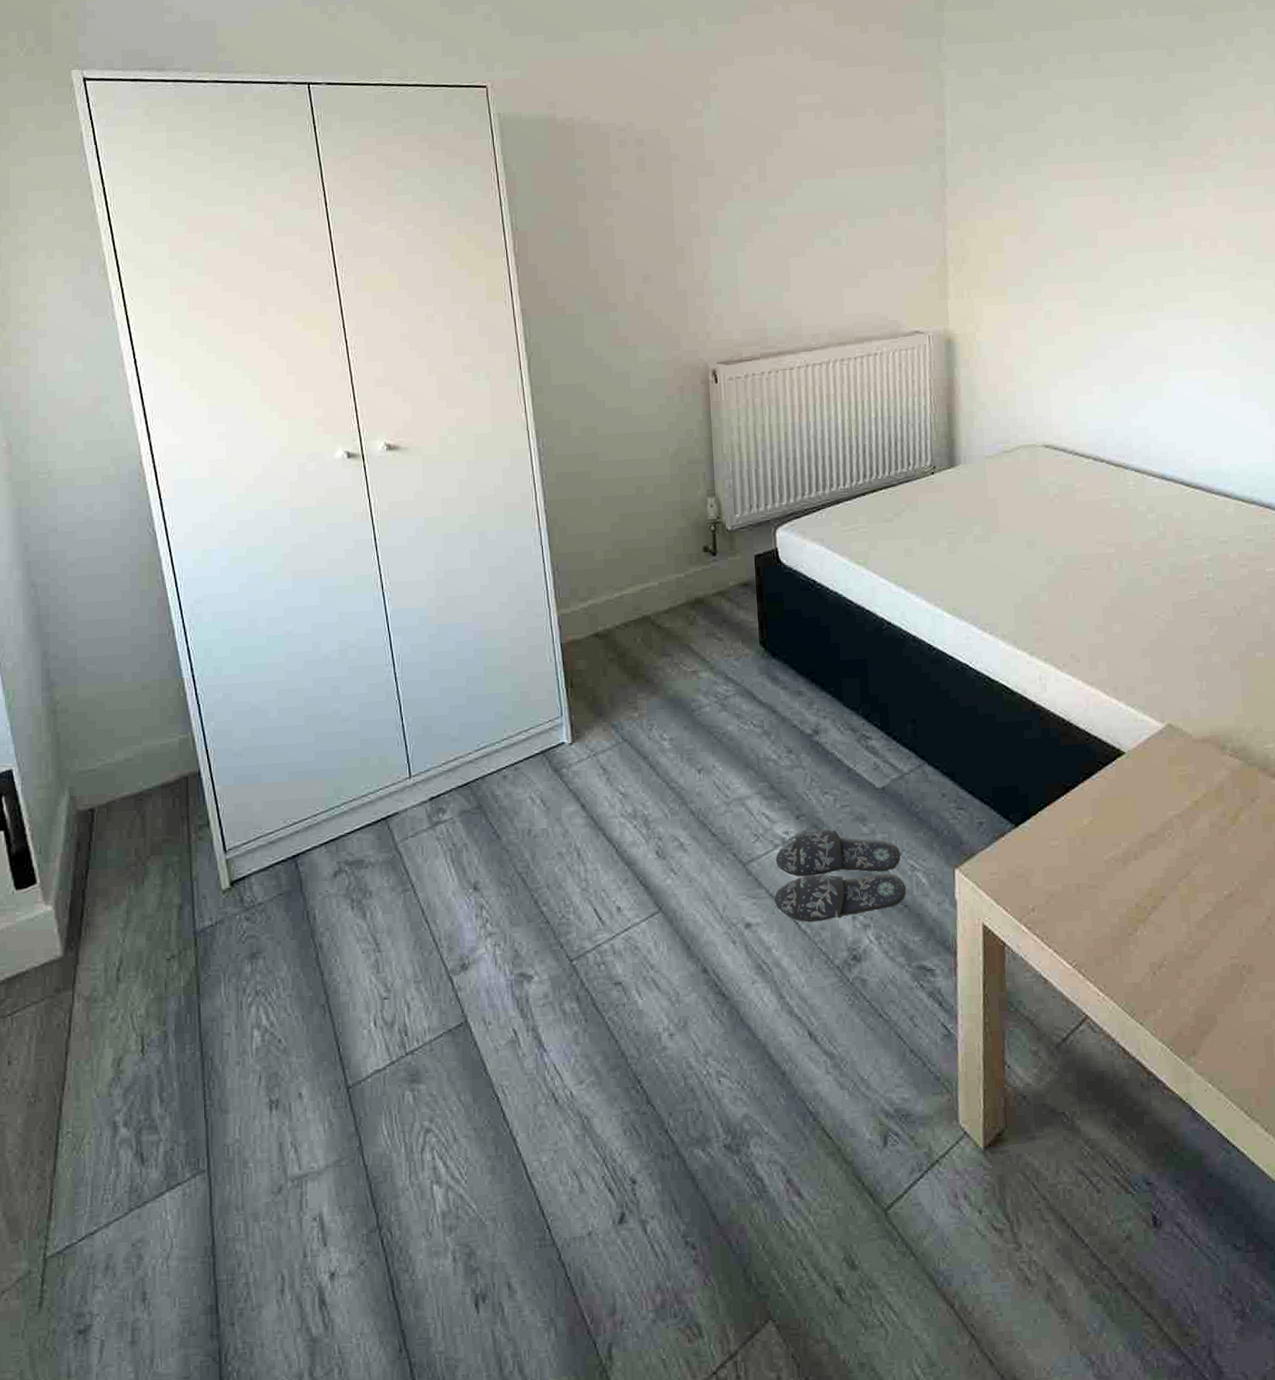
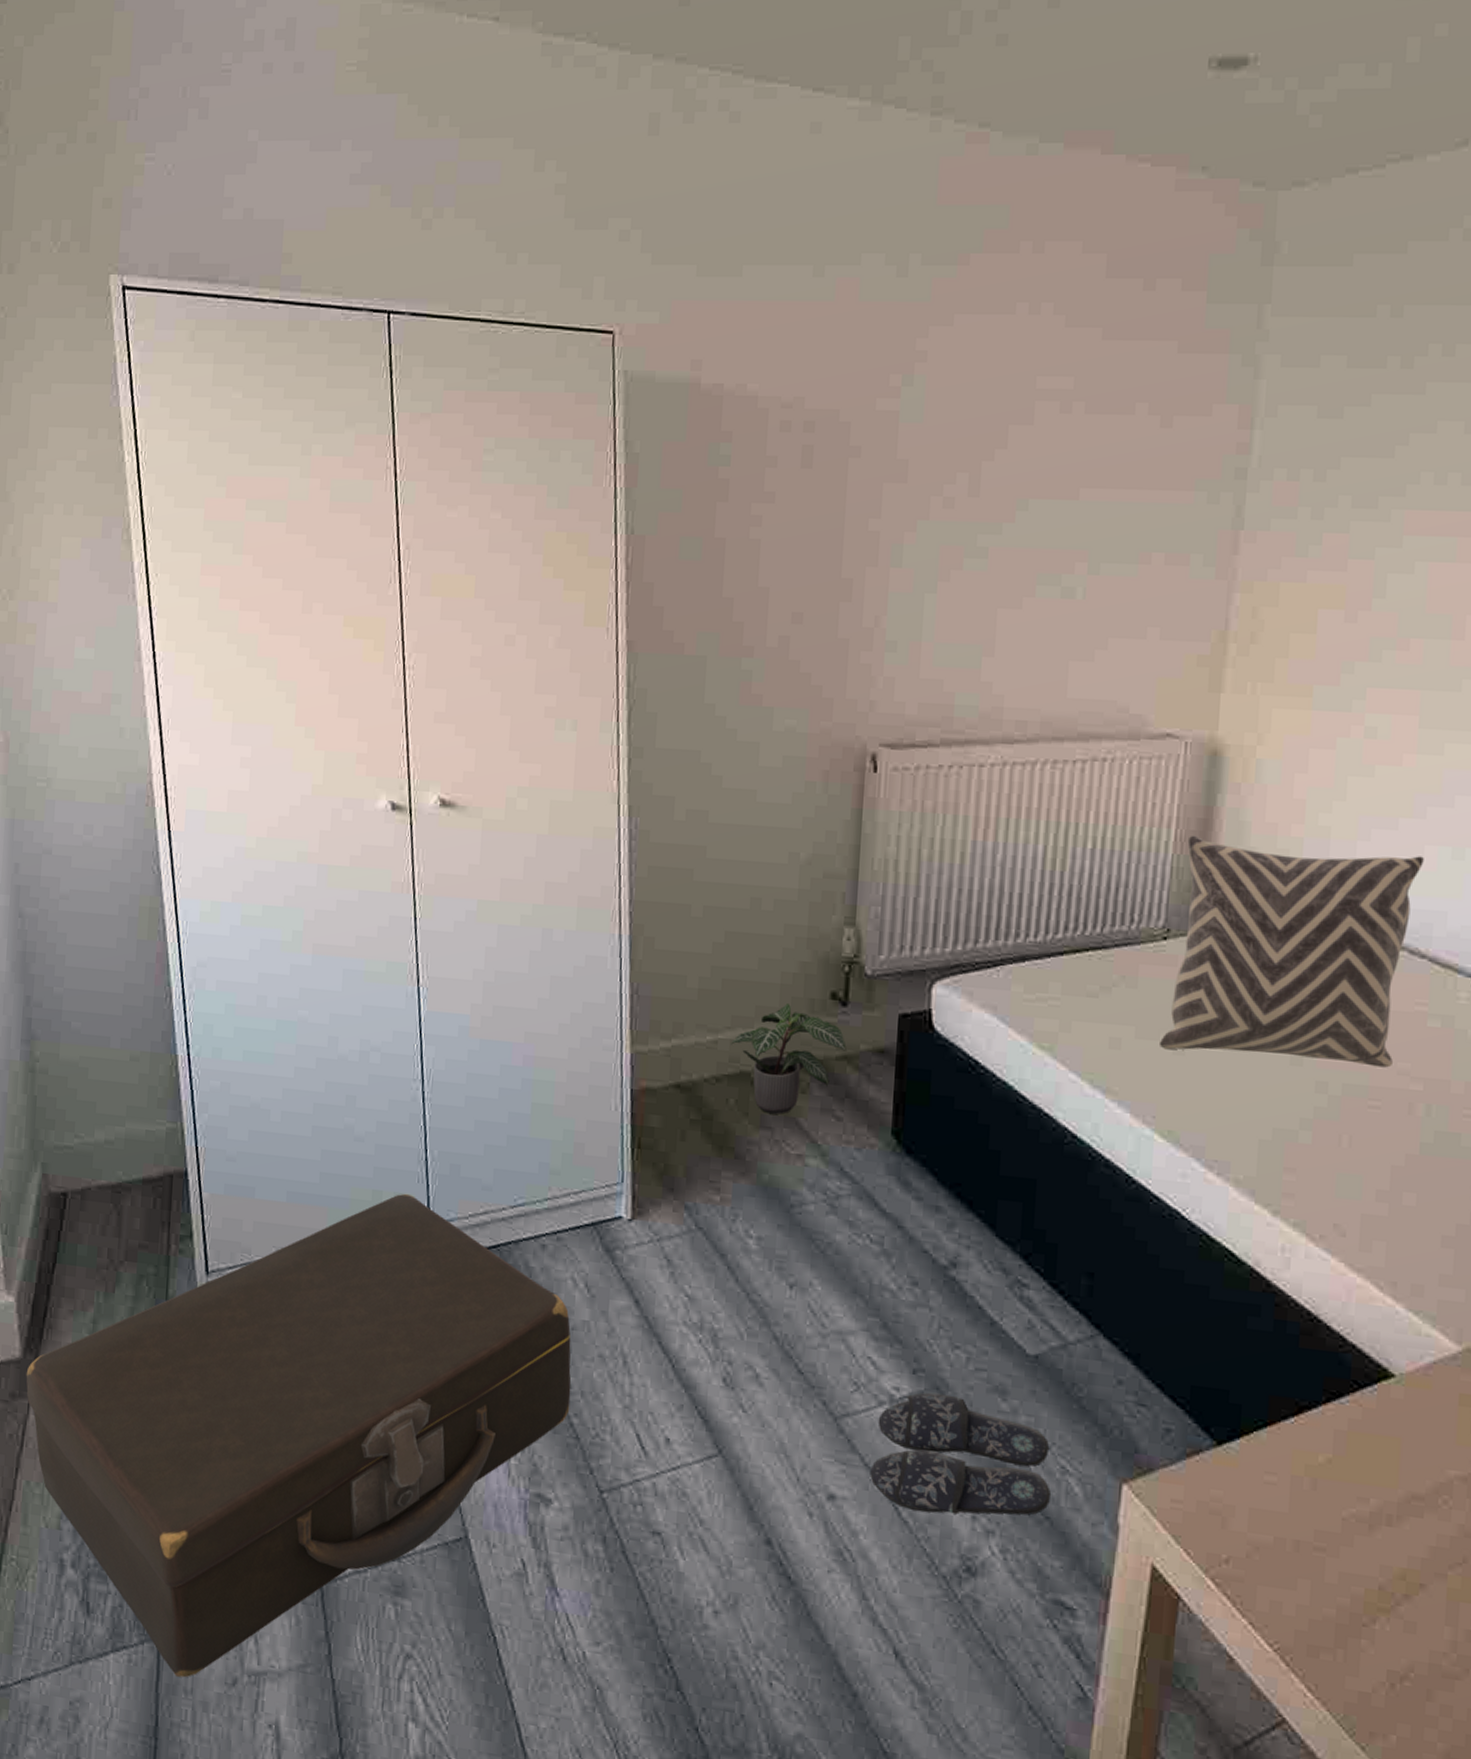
suitcase: none [68,755,539,1198] -> present [26,1193,572,1678]
potted plant: none [633,560,720,644] -> present [731,1003,847,1115]
pillow: none [938,393,1094,550] -> present [1160,835,1424,1068]

